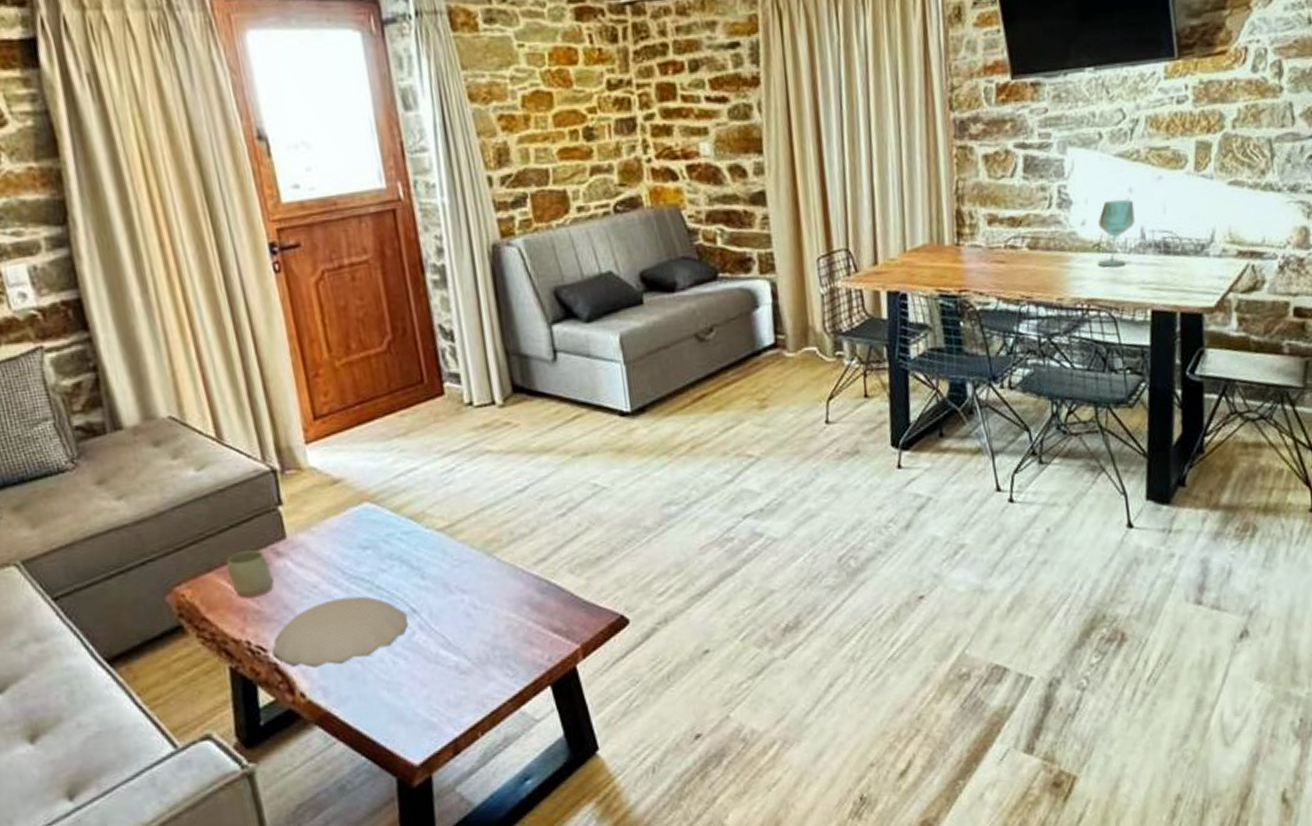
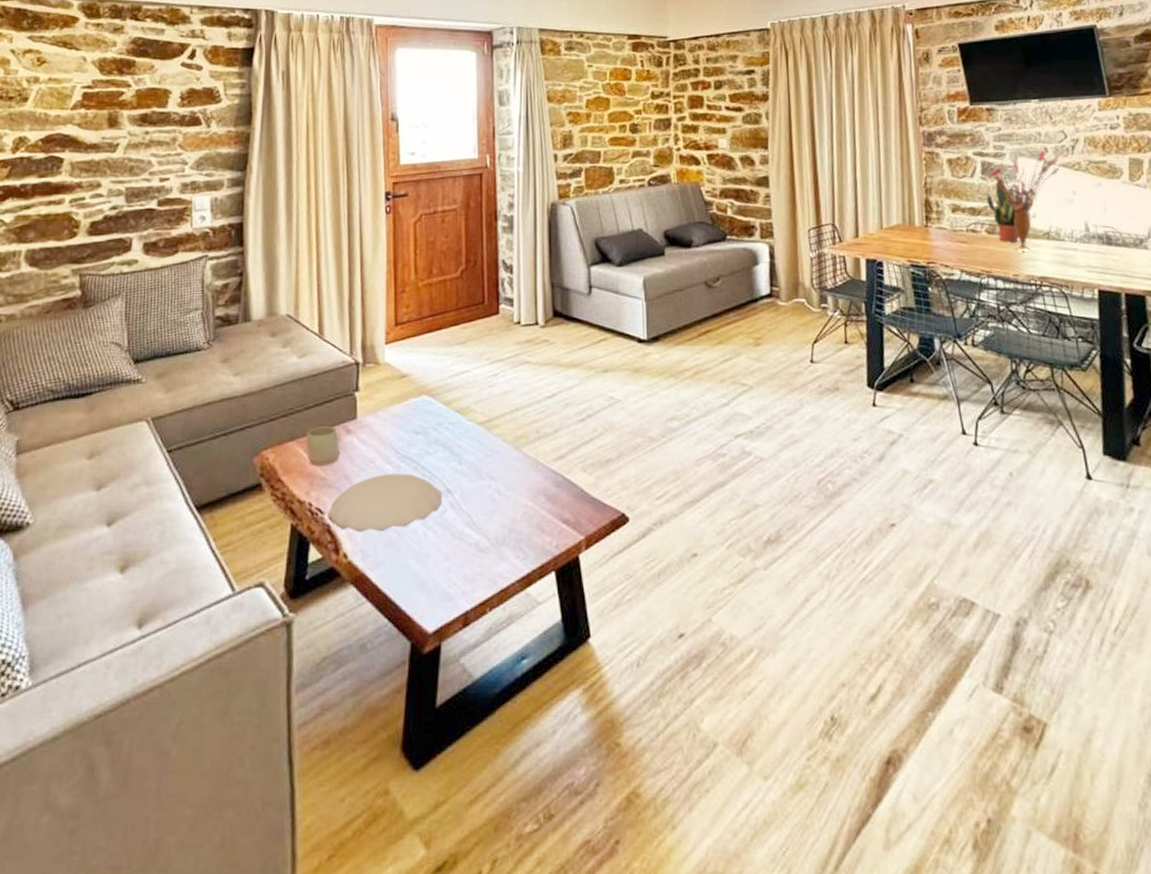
potted plant: none [1028,183,1084,260] -> present [986,183,1034,243]
bouquet: none [1030,135,1115,268] -> present [987,149,1059,250]
wine glass: present [1097,199,1135,268] -> none [1046,199,1080,253]

